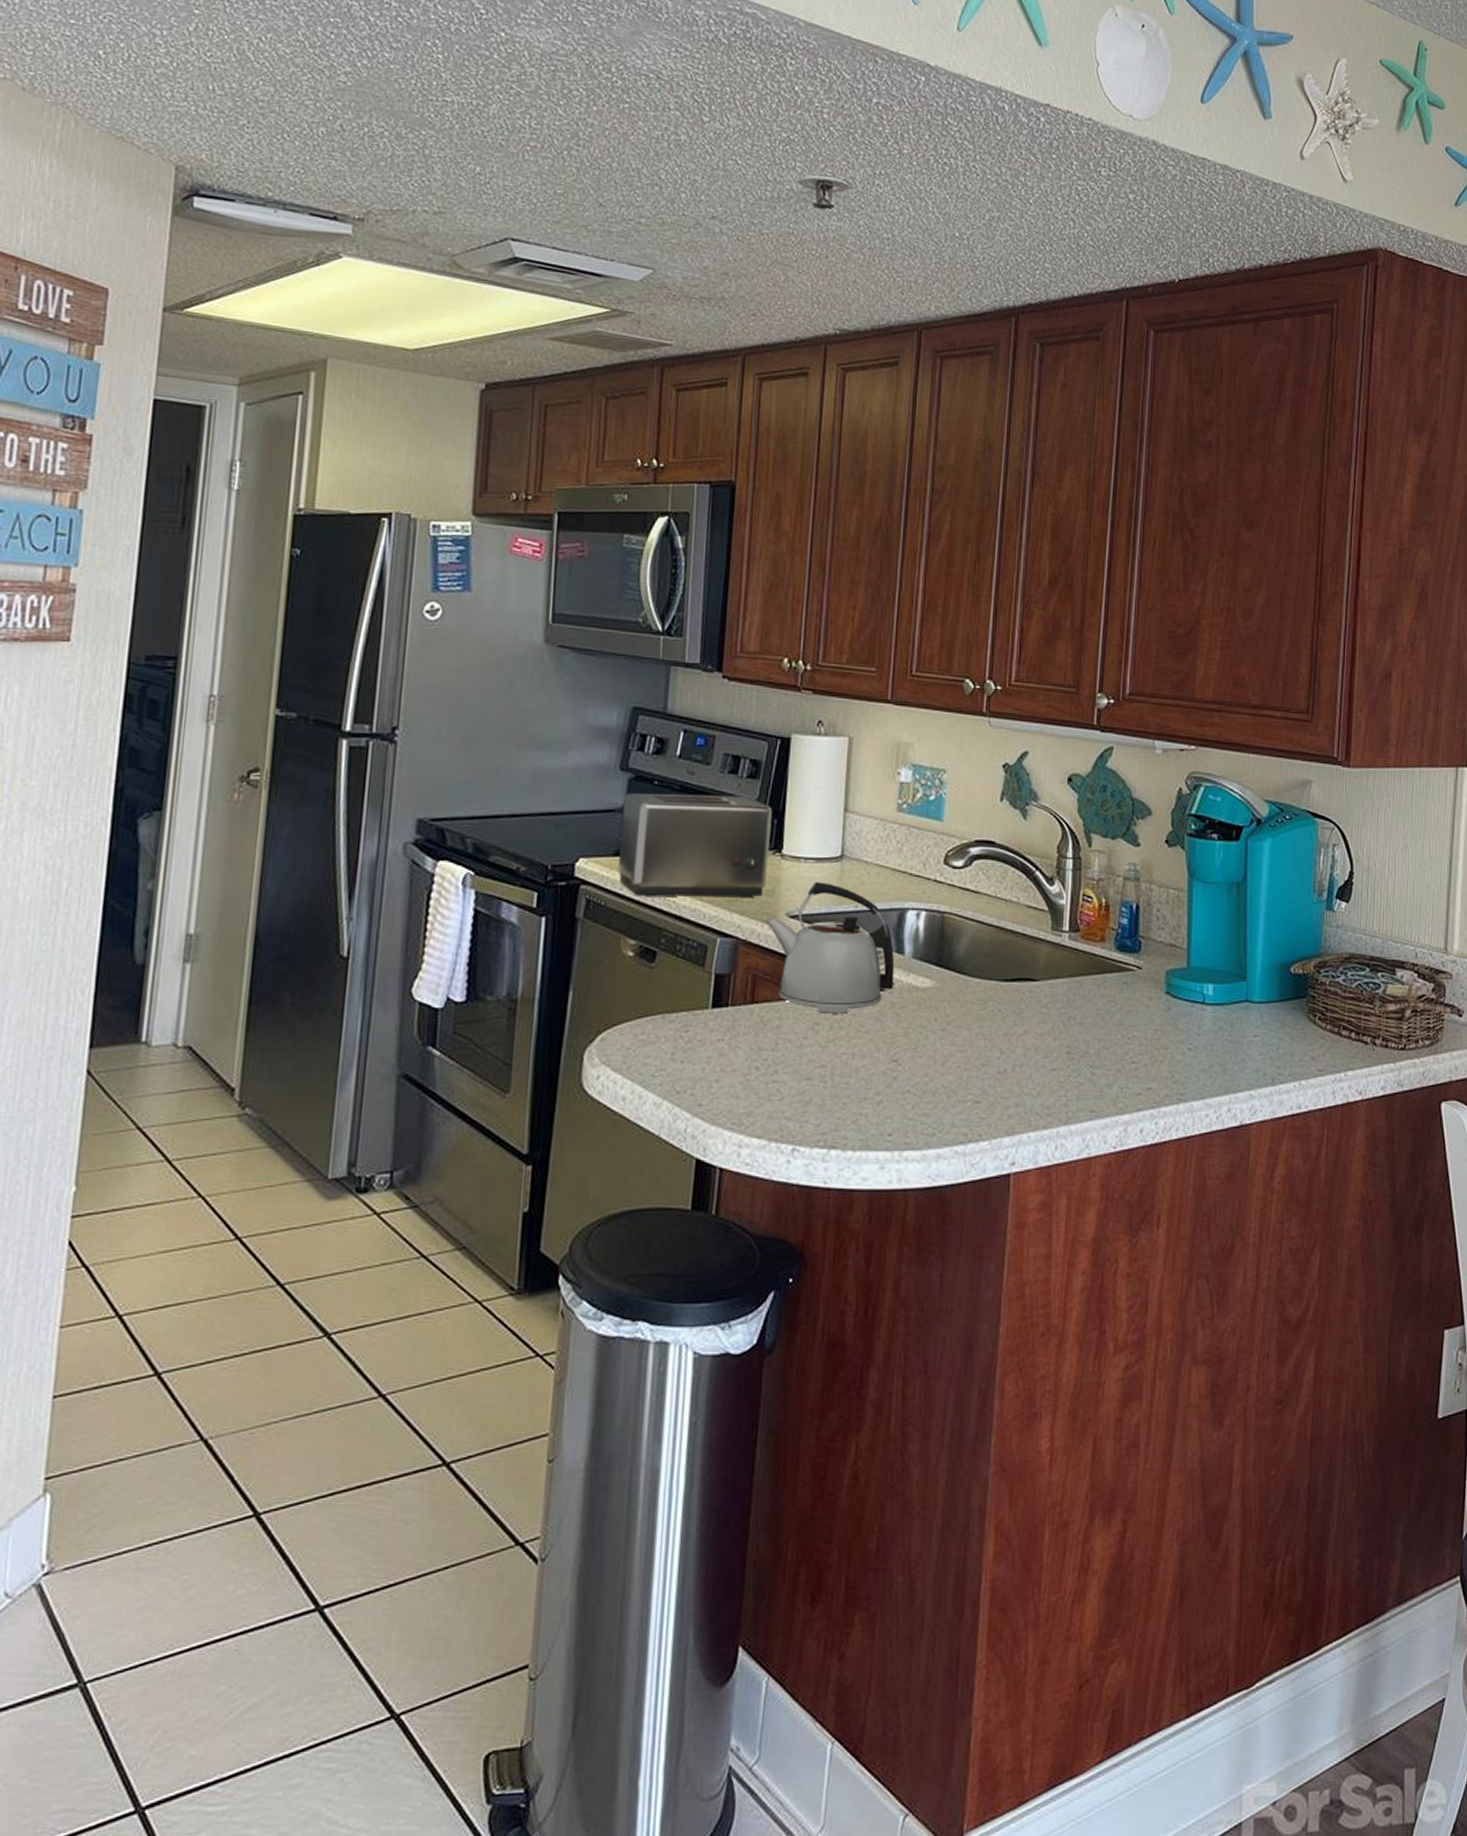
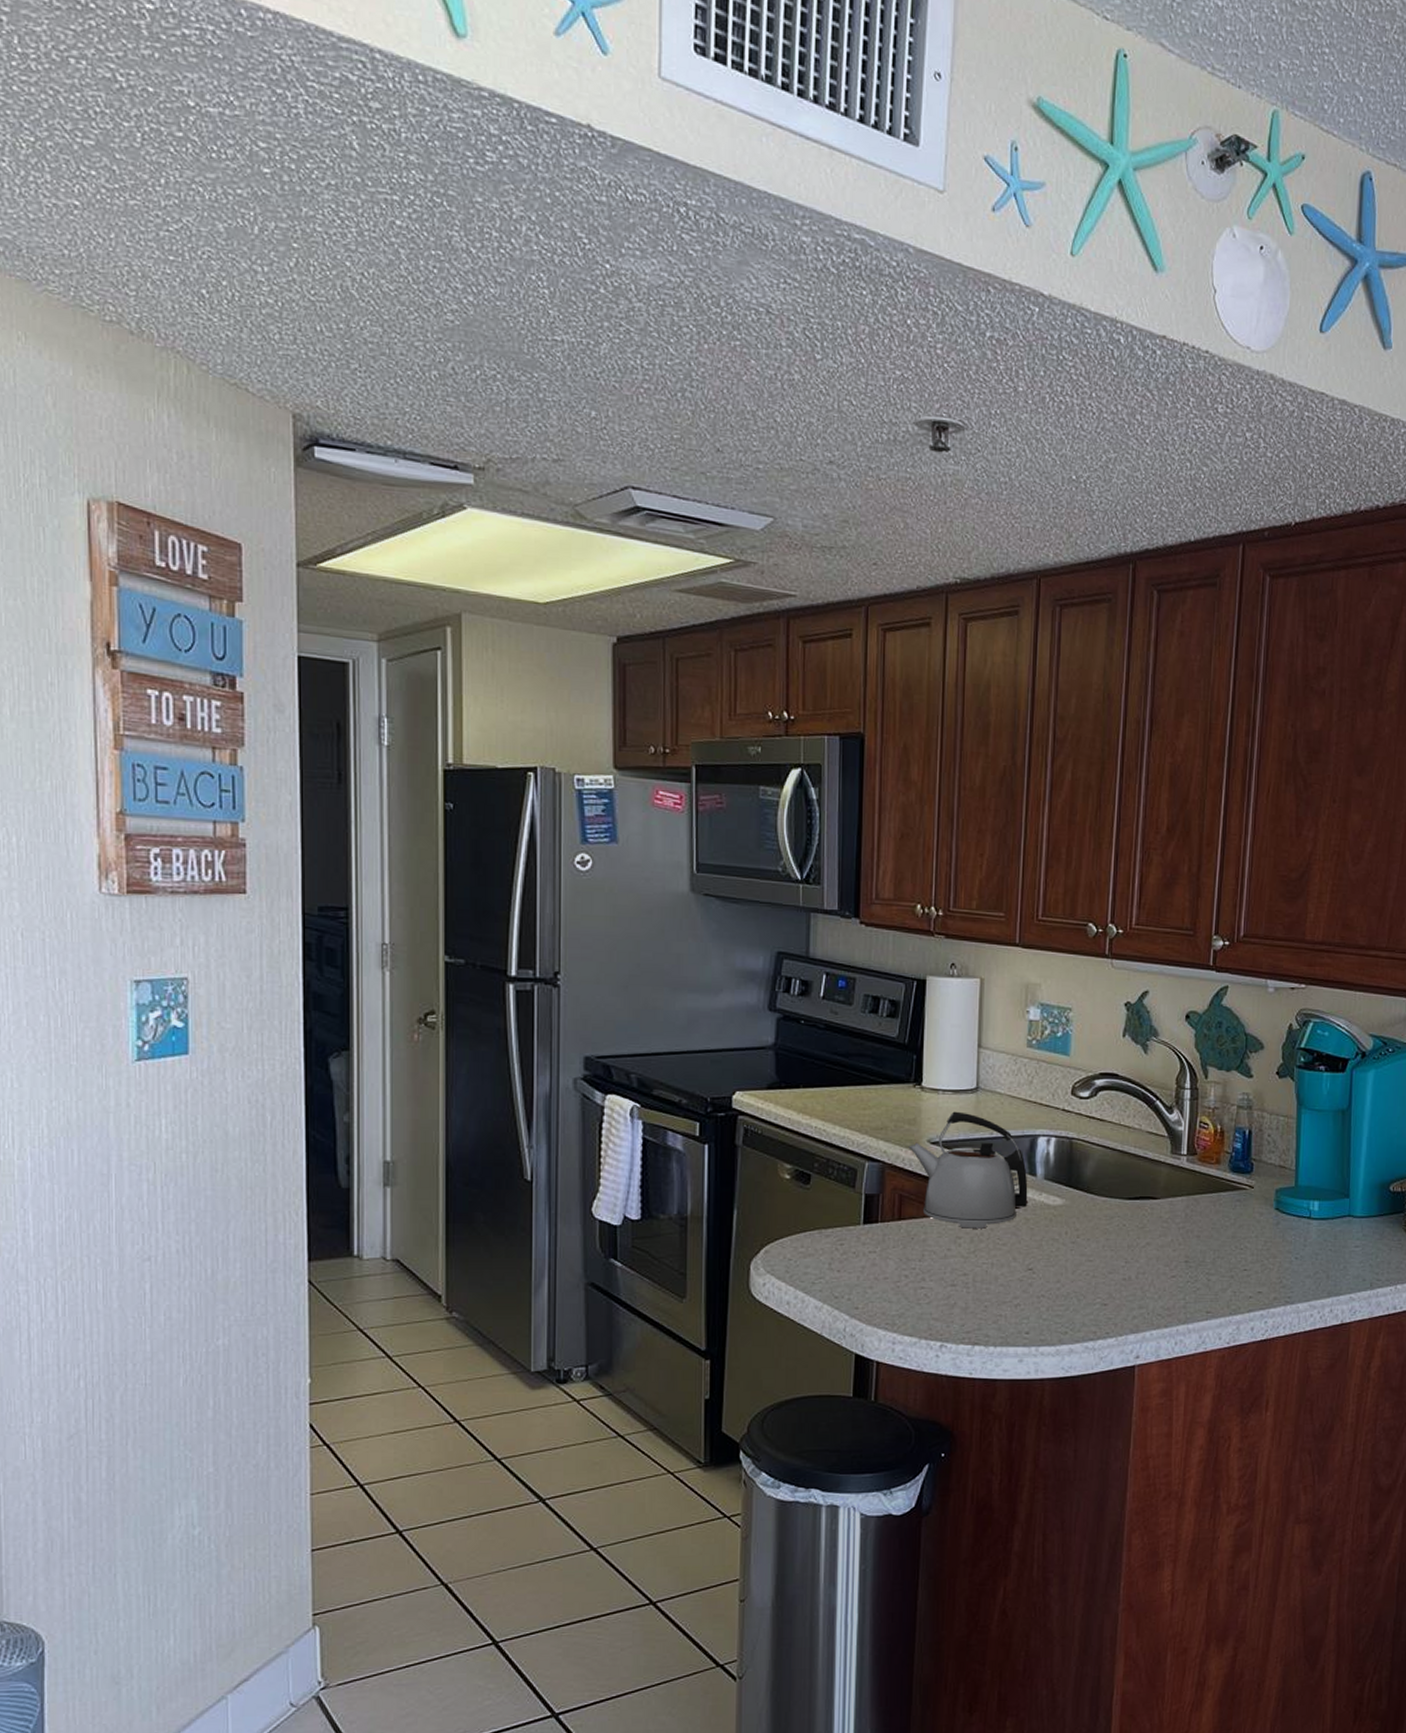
toaster: present [618,793,772,898] -> none [772,1031,911,1127]

